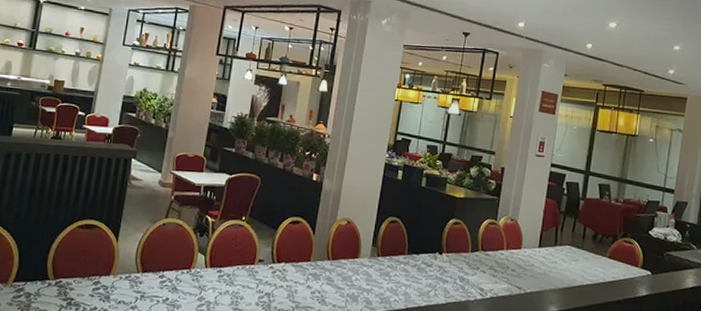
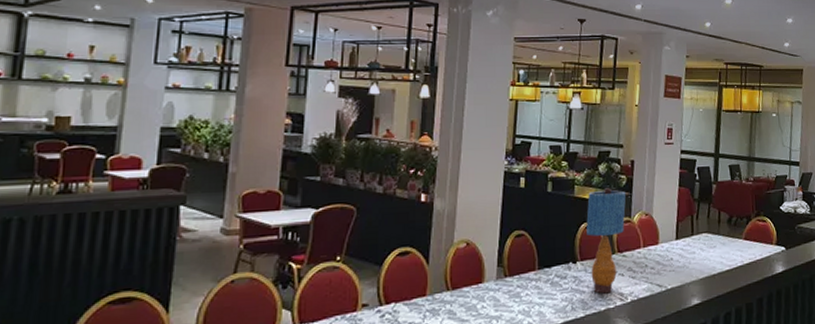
table lamp: none [453,190,495,287] -> present [585,188,626,294]

